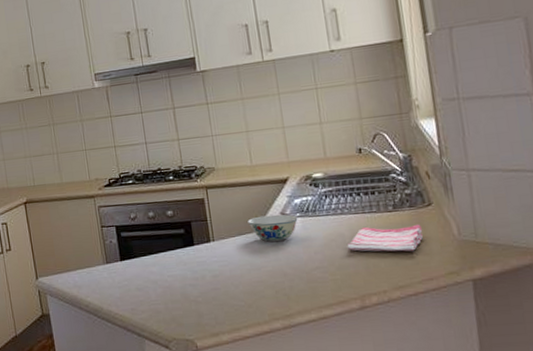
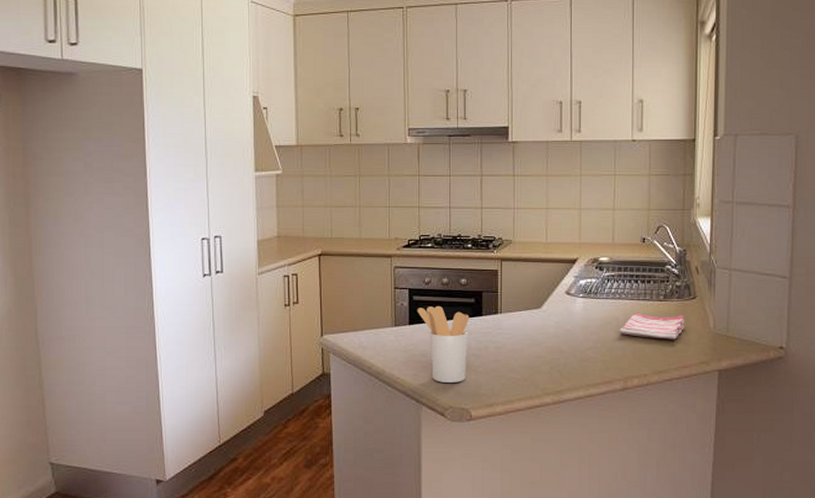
utensil holder: none [126,239,186,315] -> present [417,305,470,382]
bowl: present [247,214,298,242] -> none [535,293,580,319]

